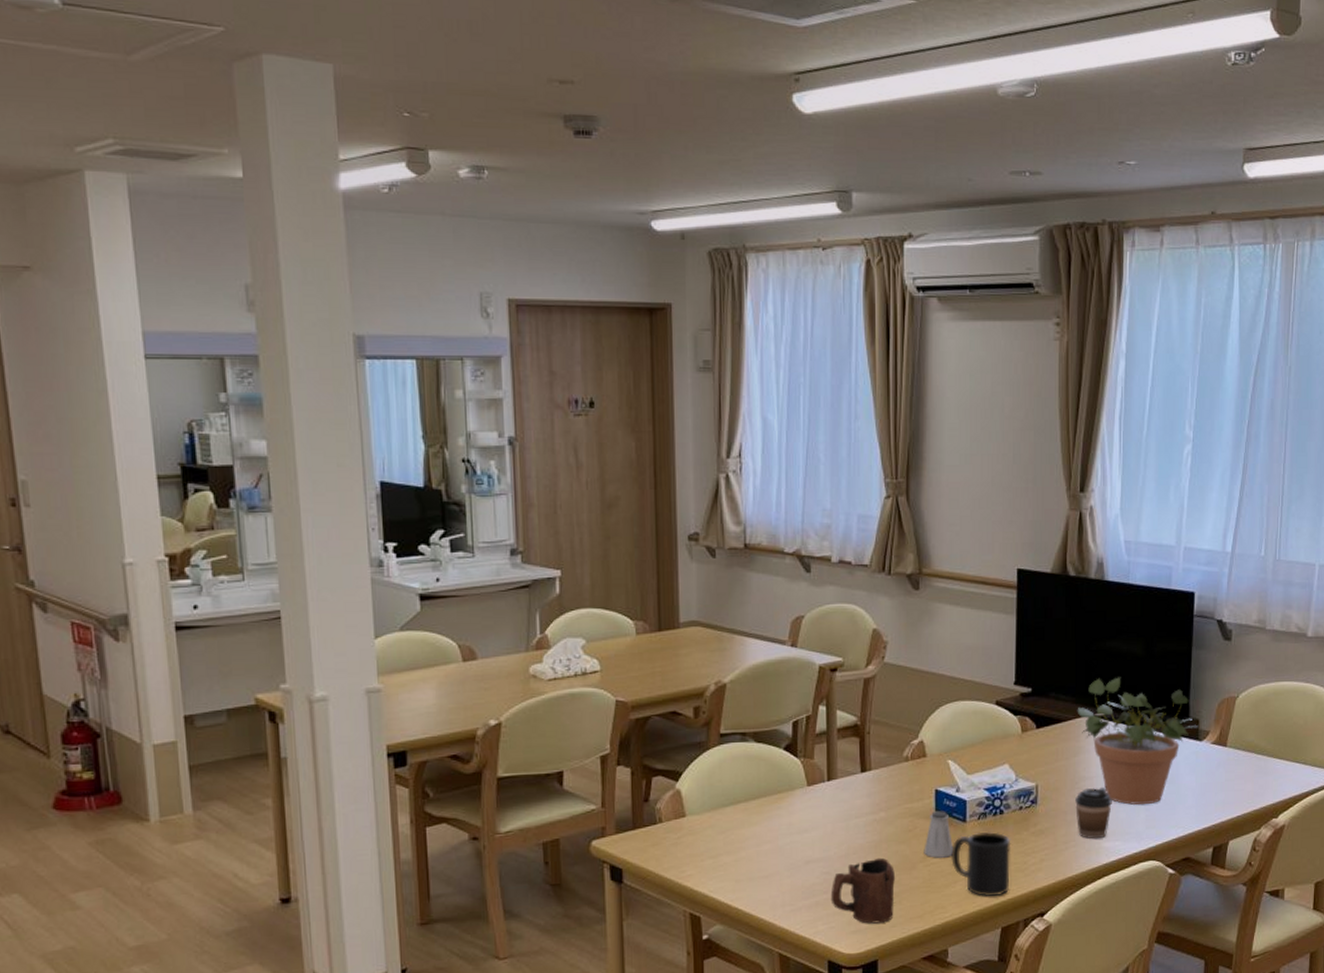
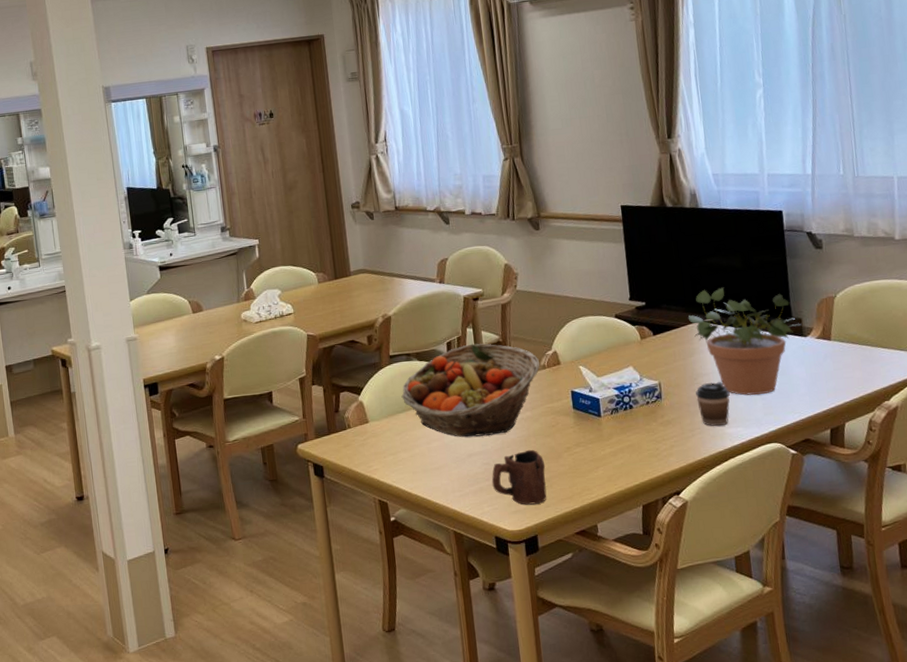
fruit basket: none [730,725,903,840] -> present [401,343,540,437]
saltshaker: present [924,811,953,858] -> none [567,408,592,448]
mug: present [950,832,1011,897] -> none [590,424,645,479]

